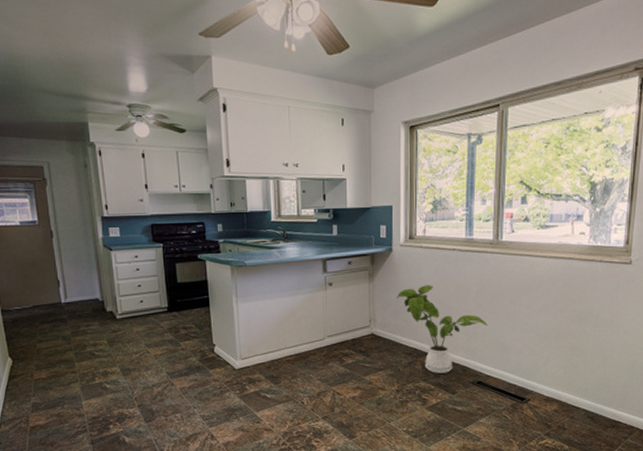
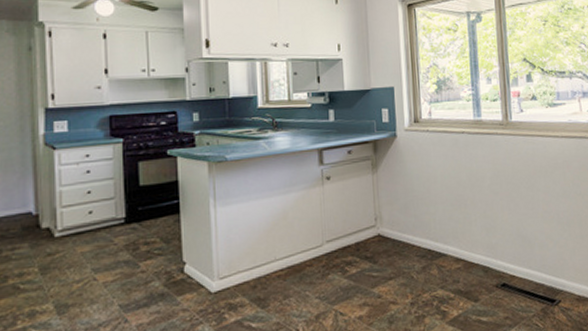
house plant: present [396,285,488,373] -> none [404,173,506,278]

